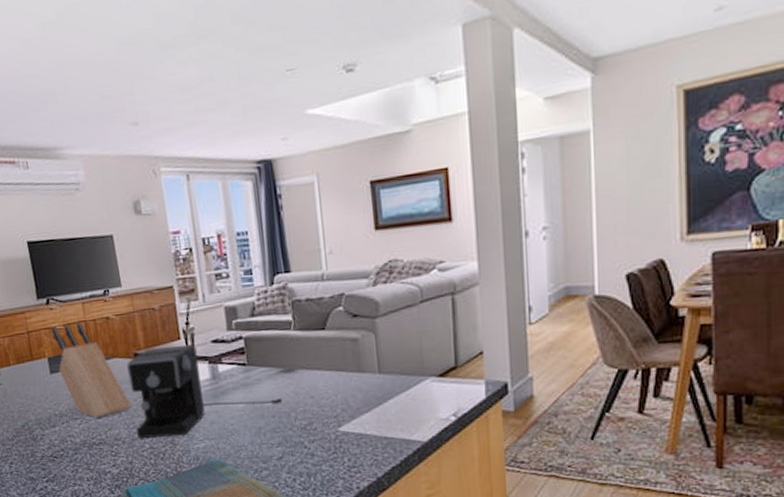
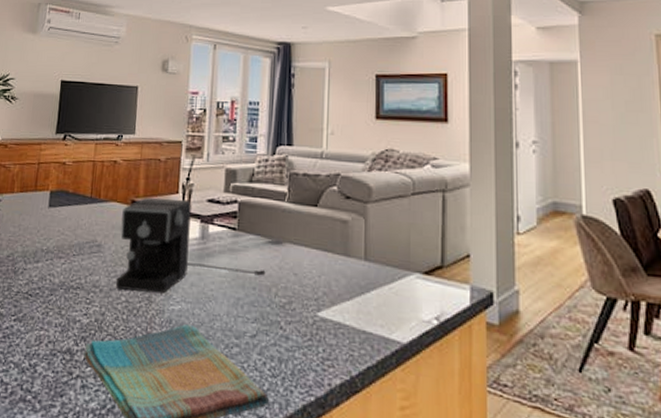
knife block: present [51,322,132,418] -> none [57,161,118,261]

